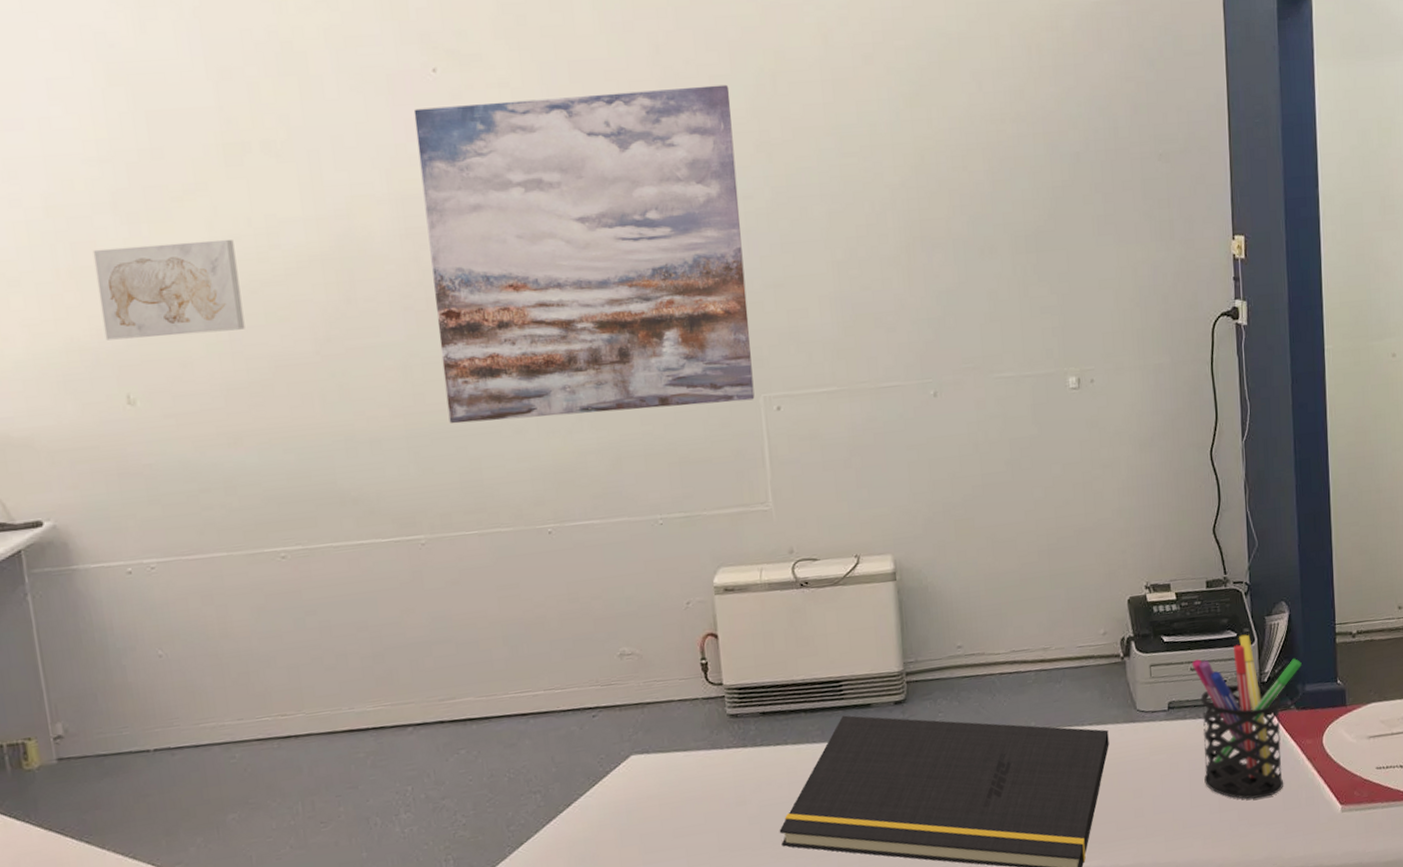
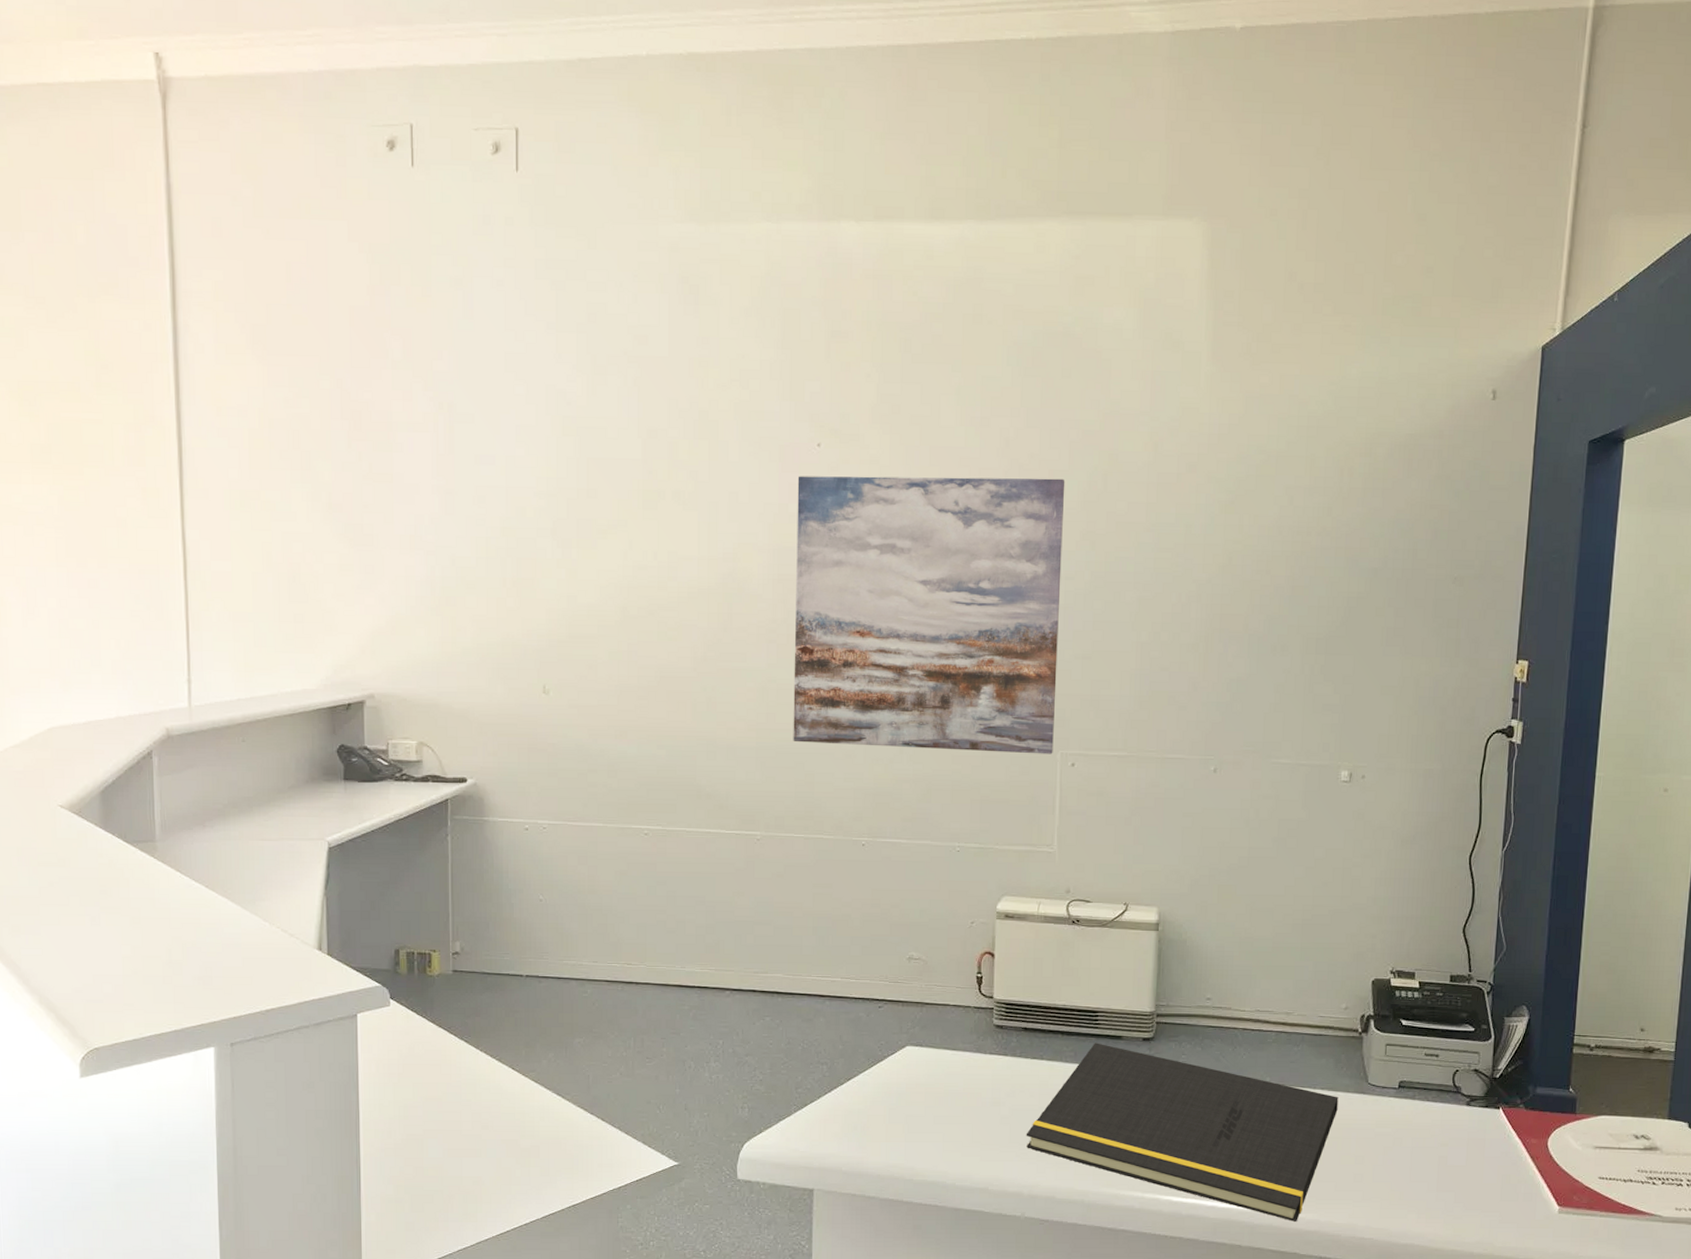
wall art: present [92,239,245,340] -> none [533,565,641,643]
pen holder: present [1191,634,1302,799] -> none [1425,1031,1536,1186]

